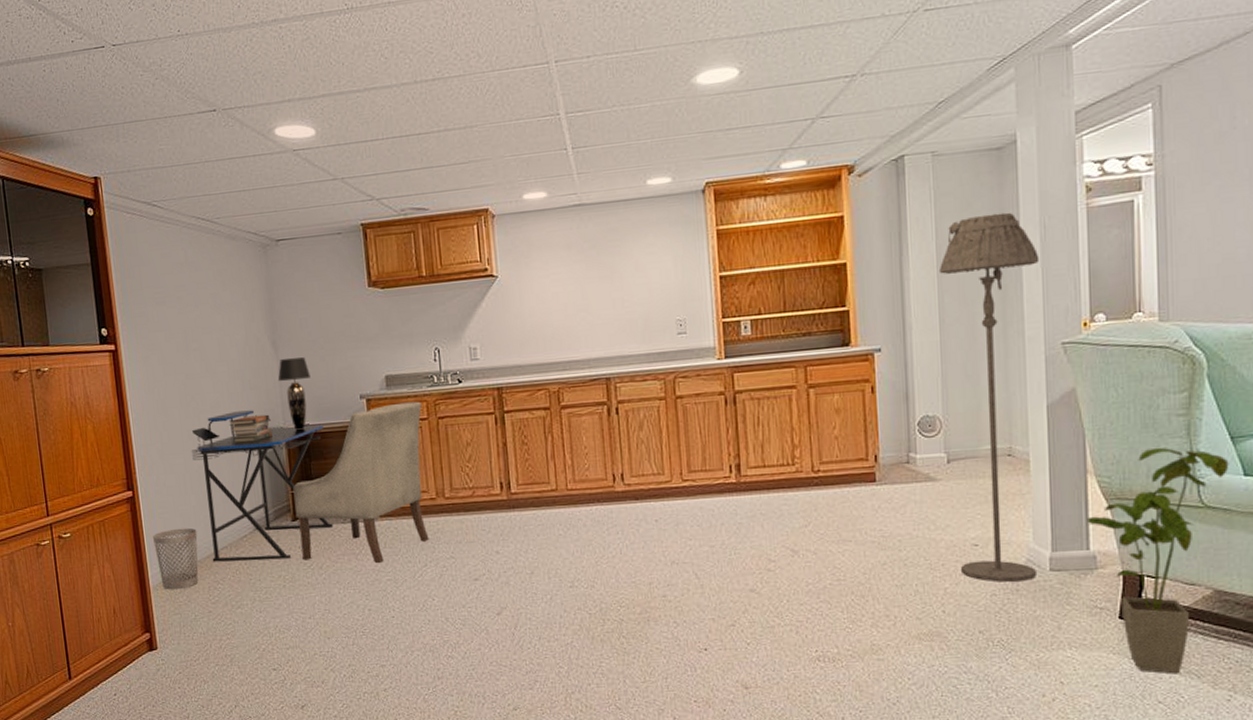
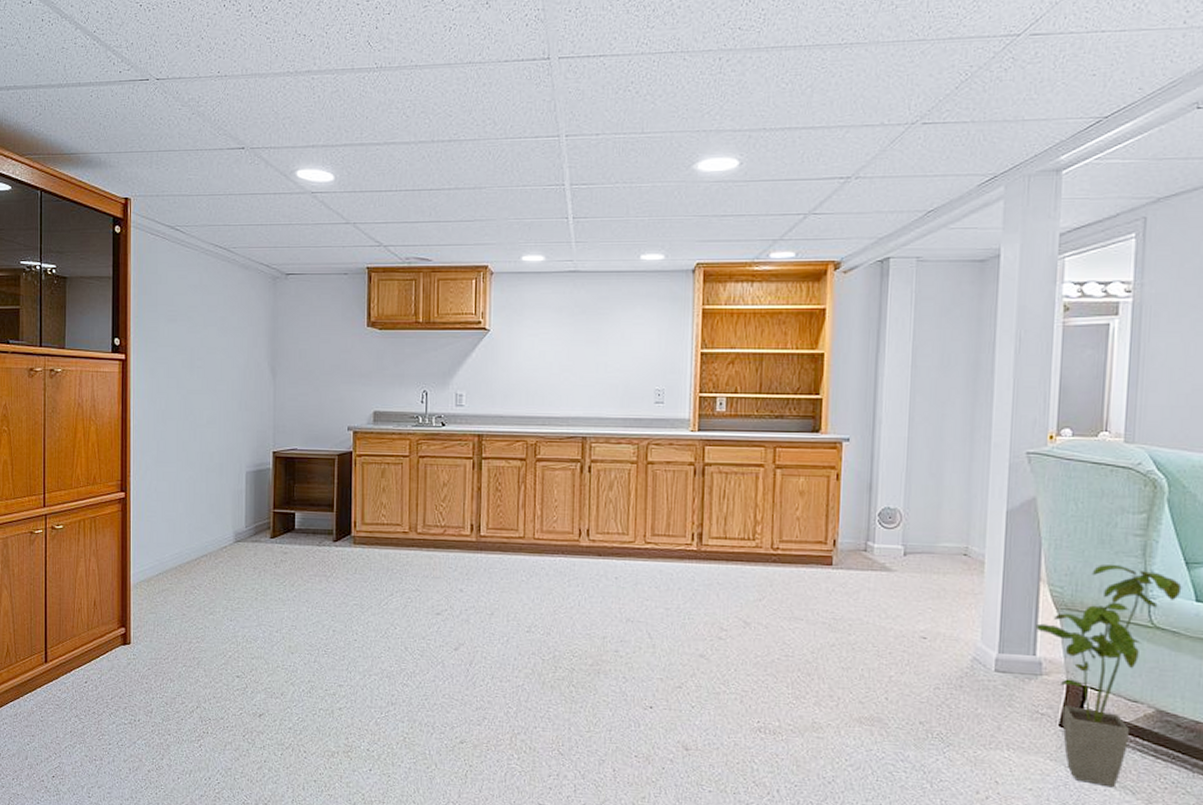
wastebasket: present [153,527,199,590] -> none [139,532,181,590]
desk: present [192,410,334,562] -> none [185,429,310,573]
book stack: present [229,414,272,443] -> none [222,434,262,460]
table lamp: present [277,357,310,431] -> none [272,385,303,454]
chair: present [292,401,429,564] -> none [274,438,405,588]
floor lamp: present [938,212,1040,582] -> none [906,322,1013,679]

